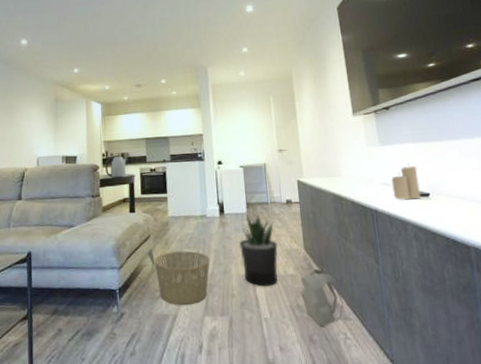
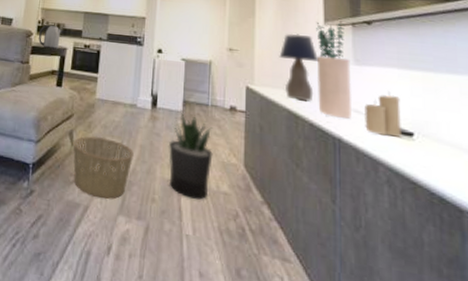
backpack: present [300,268,344,327] -> none [233,191,285,262]
table lamp: none [320,127,353,185] -> present [279,33,319,103]
vase: none [346,110,383,193] -> present [316,21,351,119]

